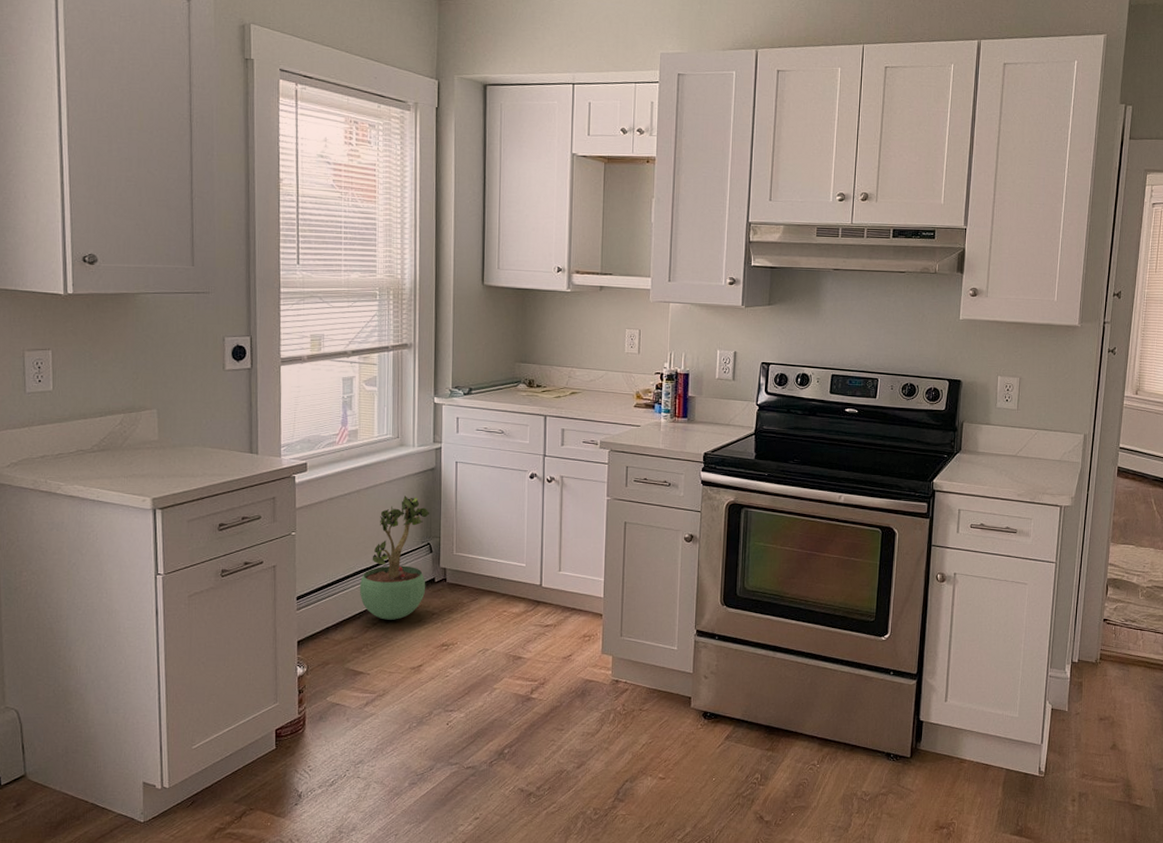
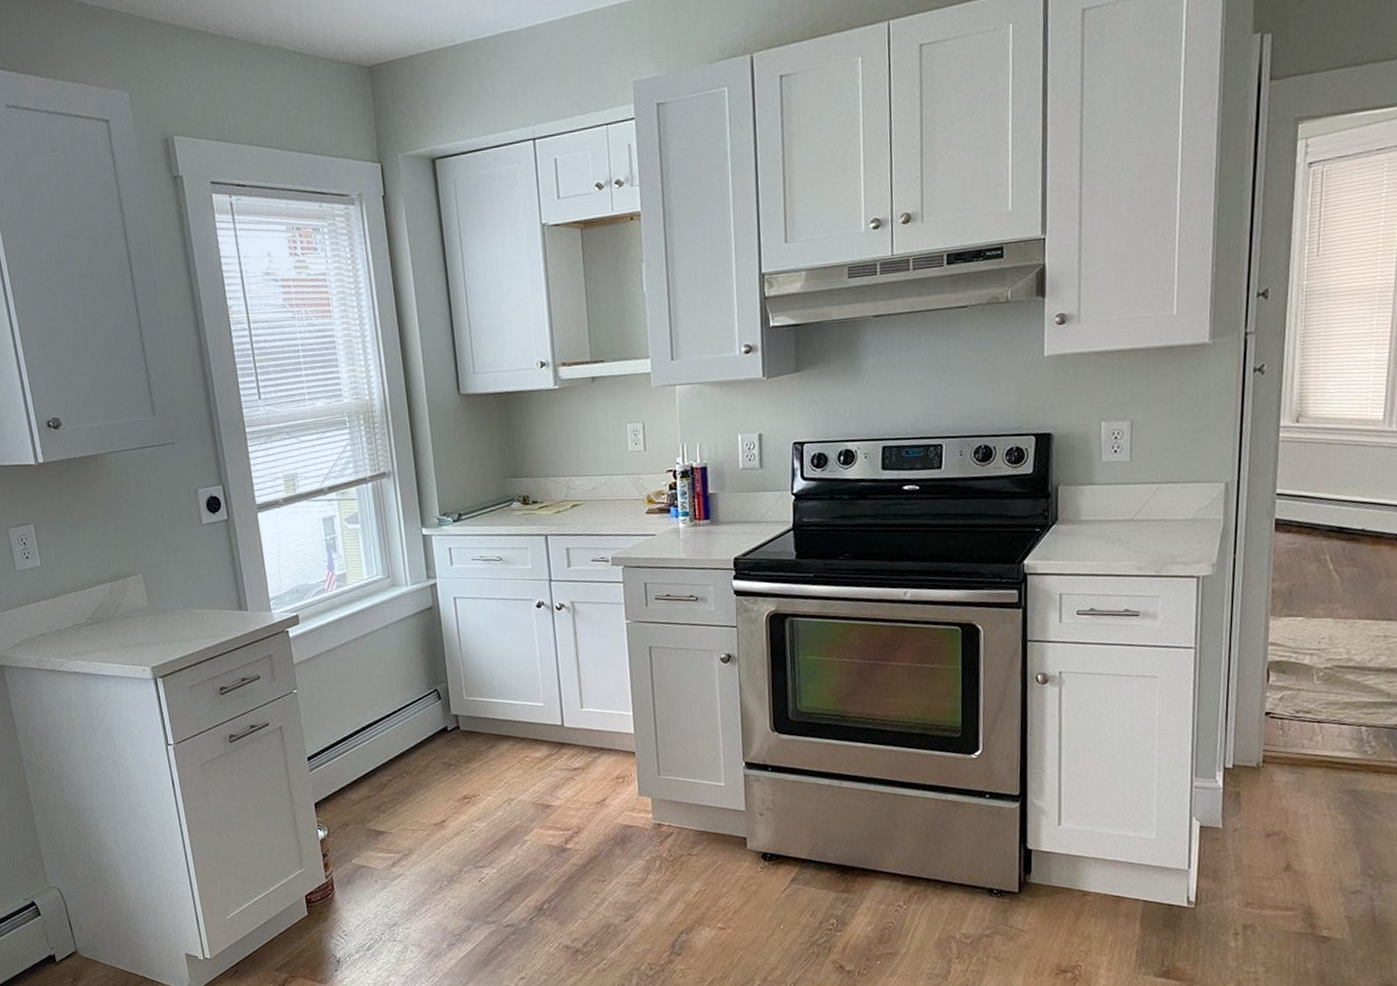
potted plant: present [359,496,430,620] -> none [369,640,439,775]

